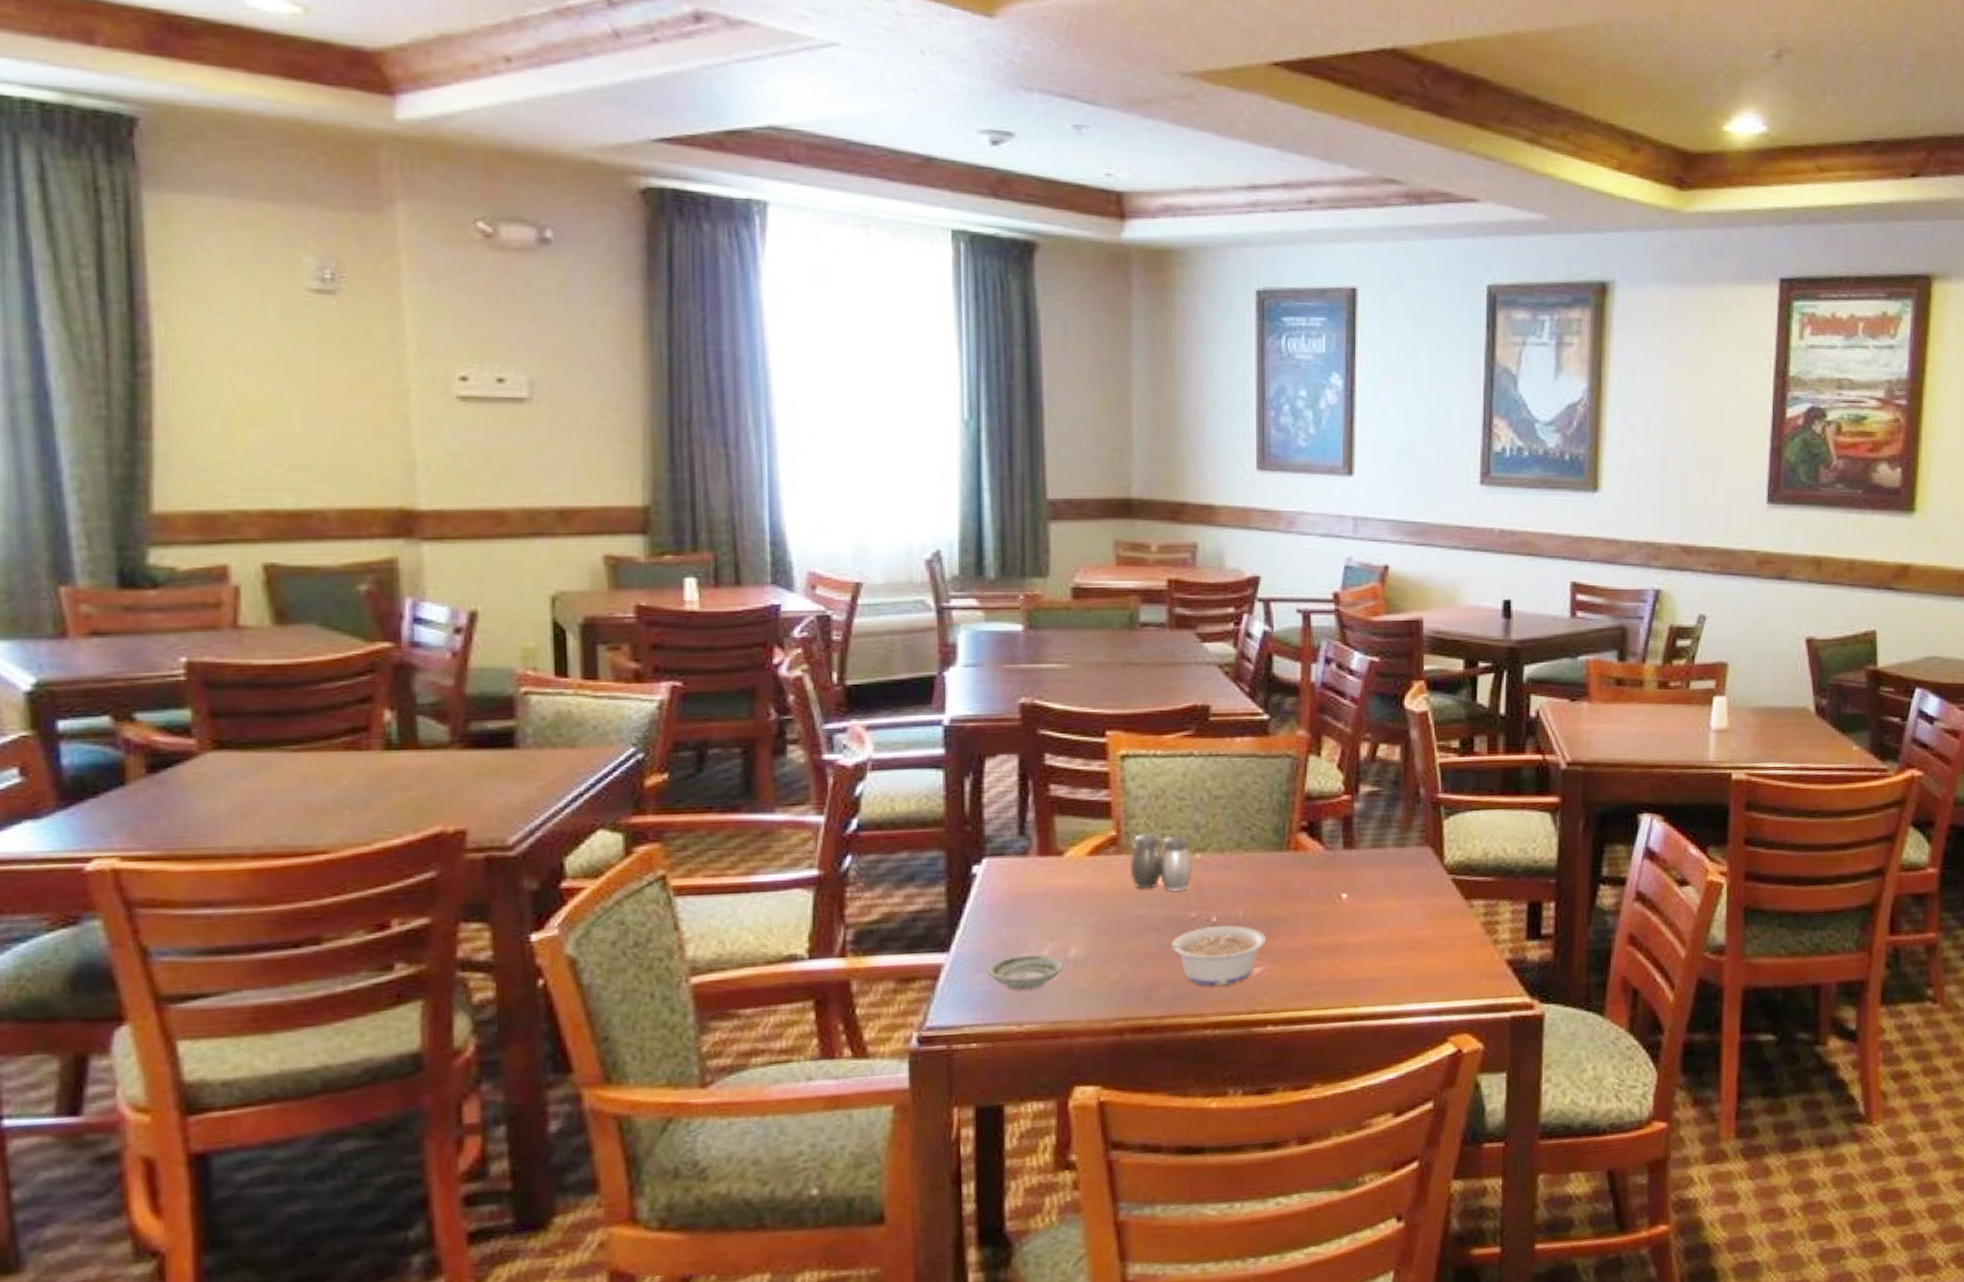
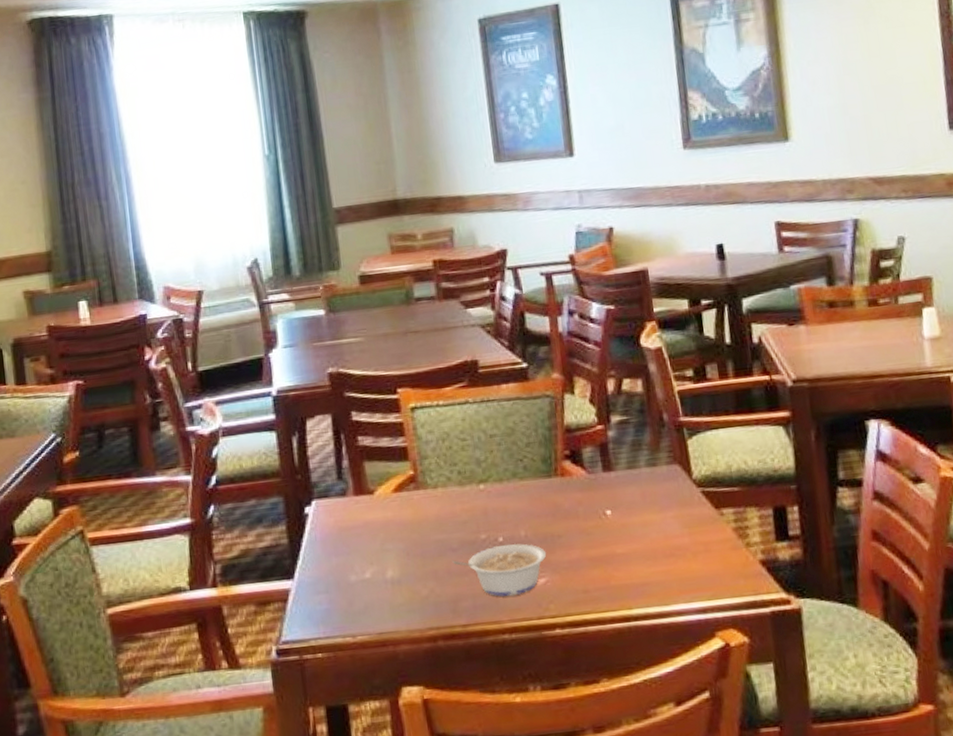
saucer: present [987,954,1064,991] -> none [324,577,384,608]
salt and pepper shaker: present [1129,833,1192,892] -> none [427,470,478,518]

